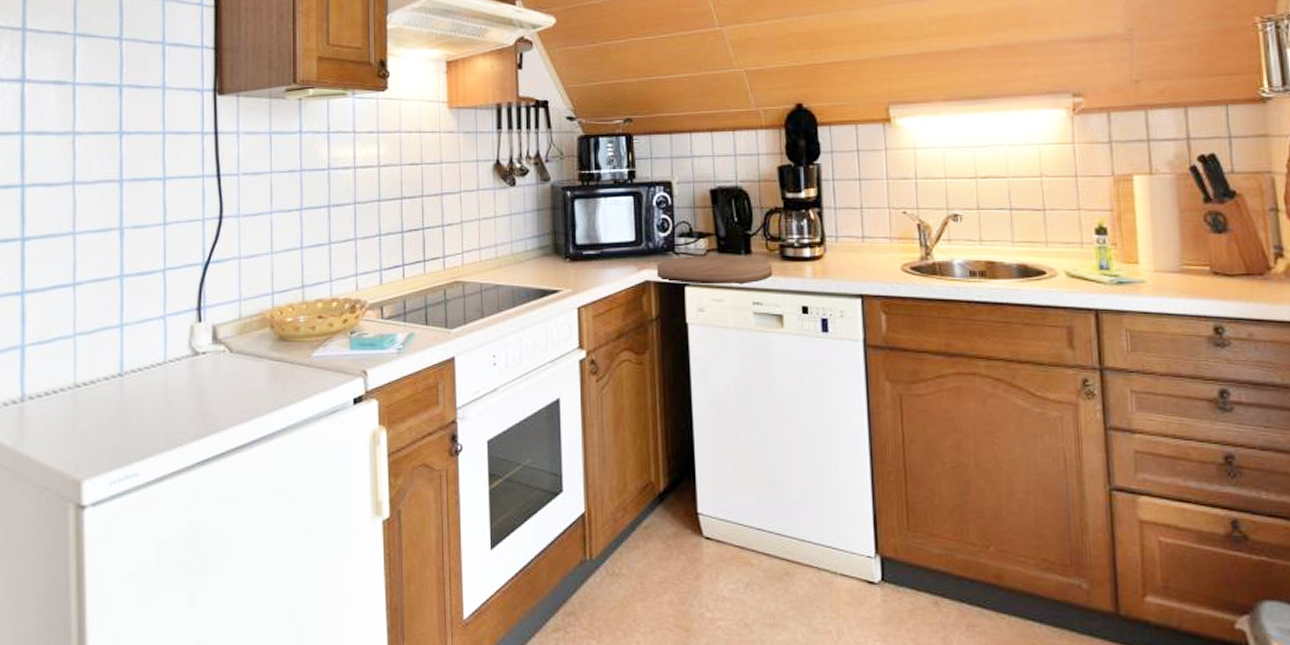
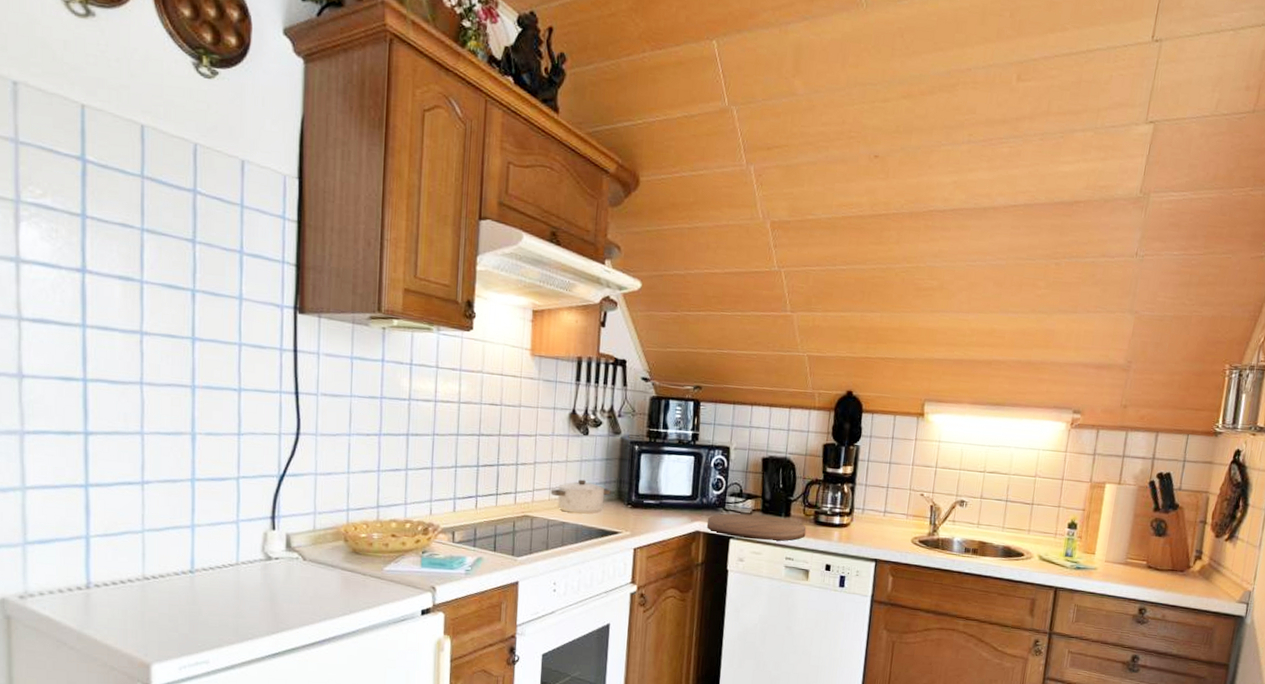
cooking pot: none [481,235,546,273] -> present [550,479,611,514]

